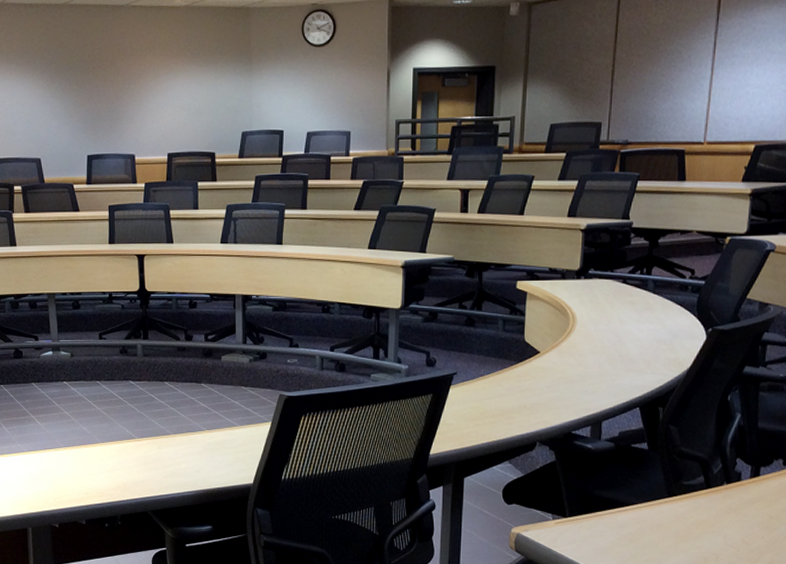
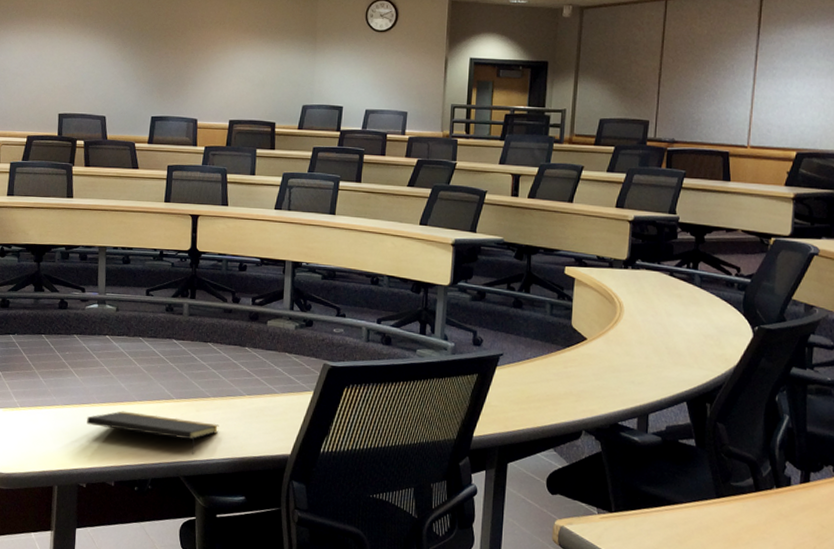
notepad: none [53,453,182,490] -> present [87,411,219,455]

